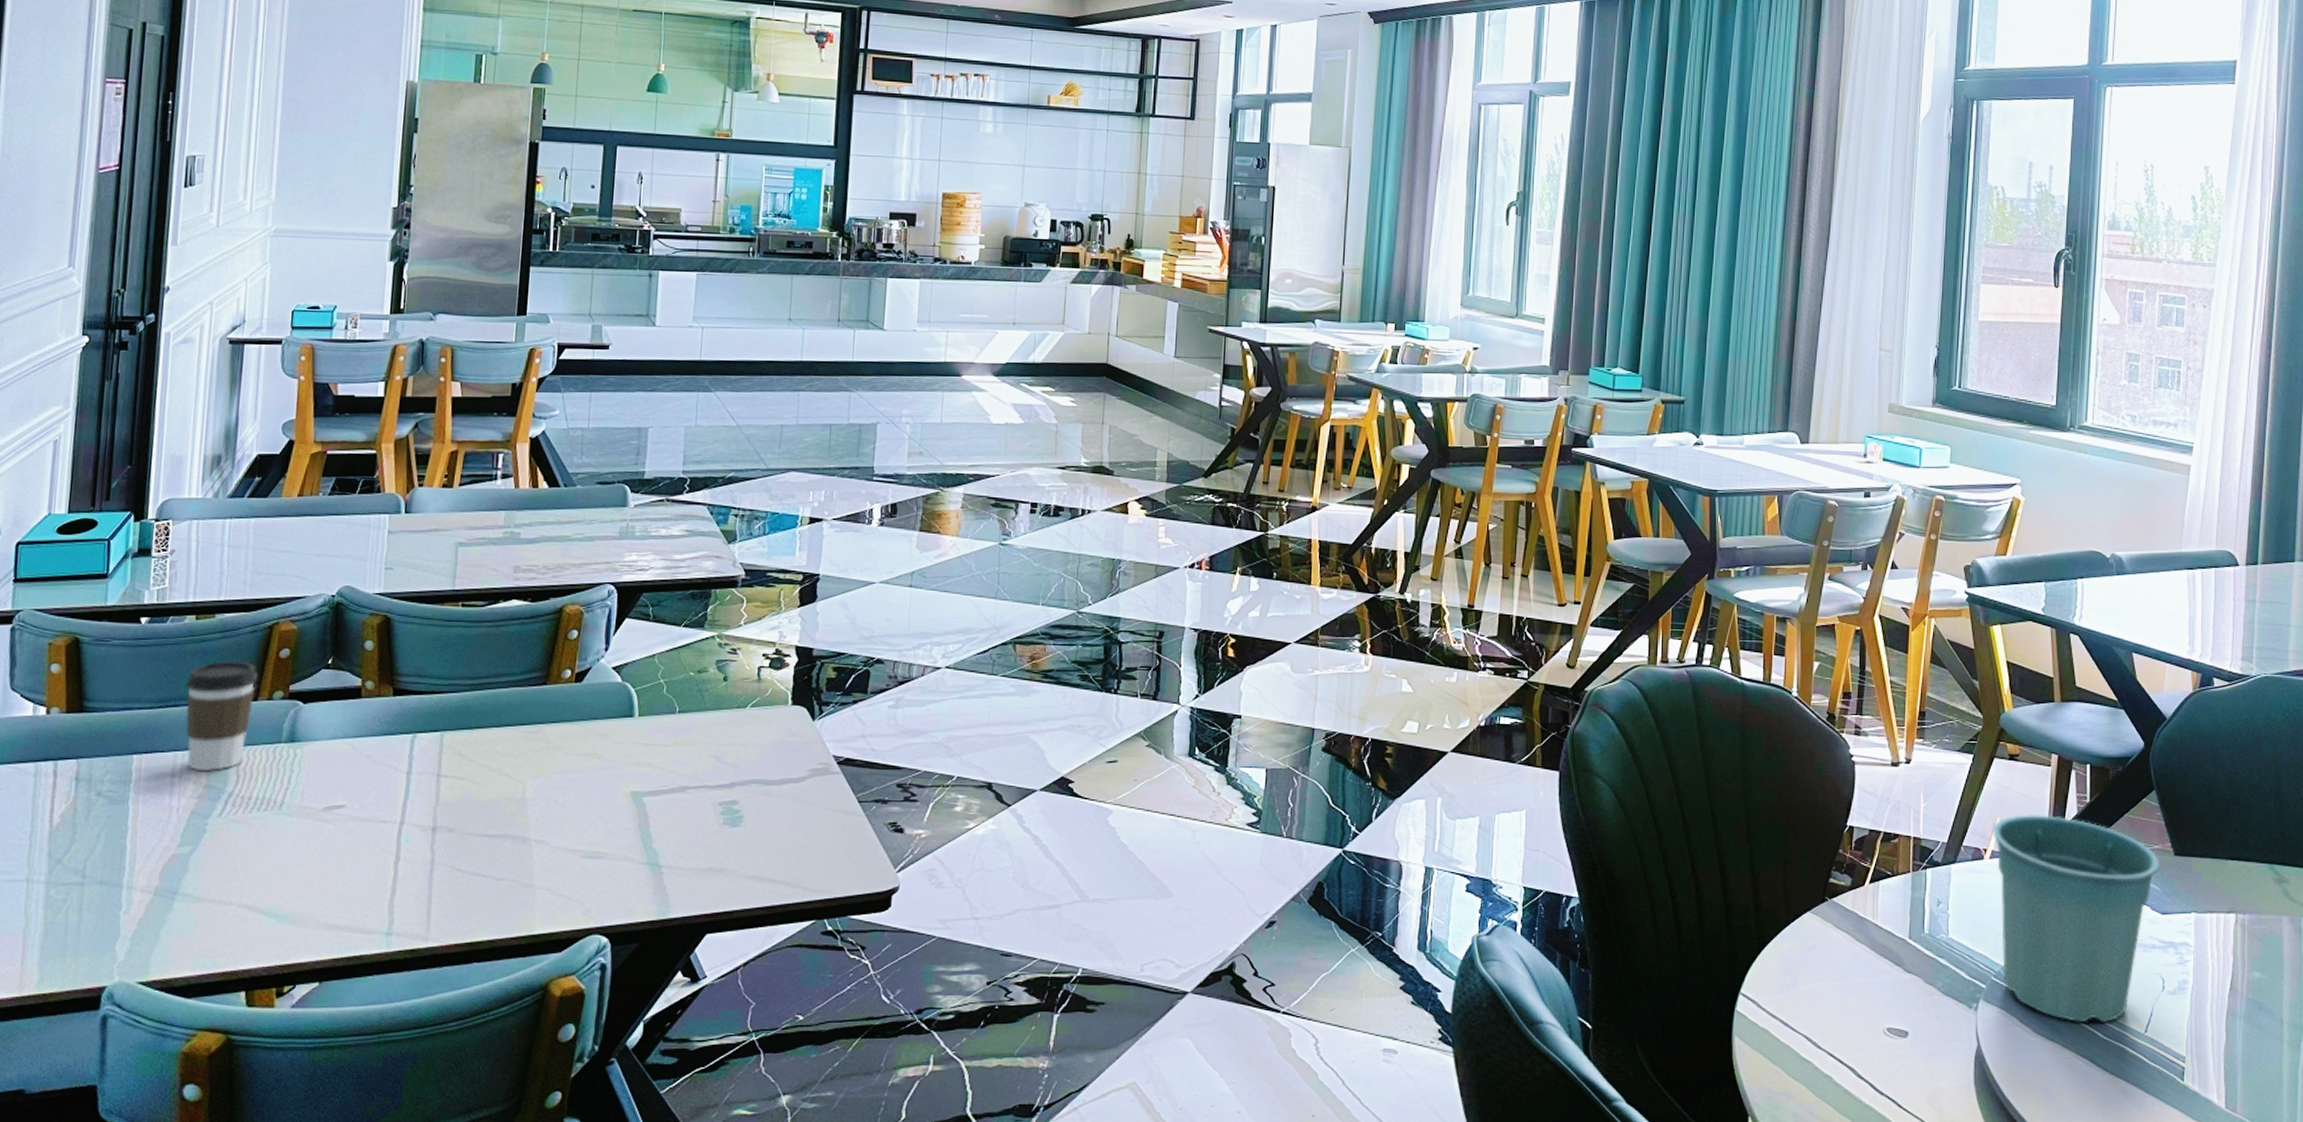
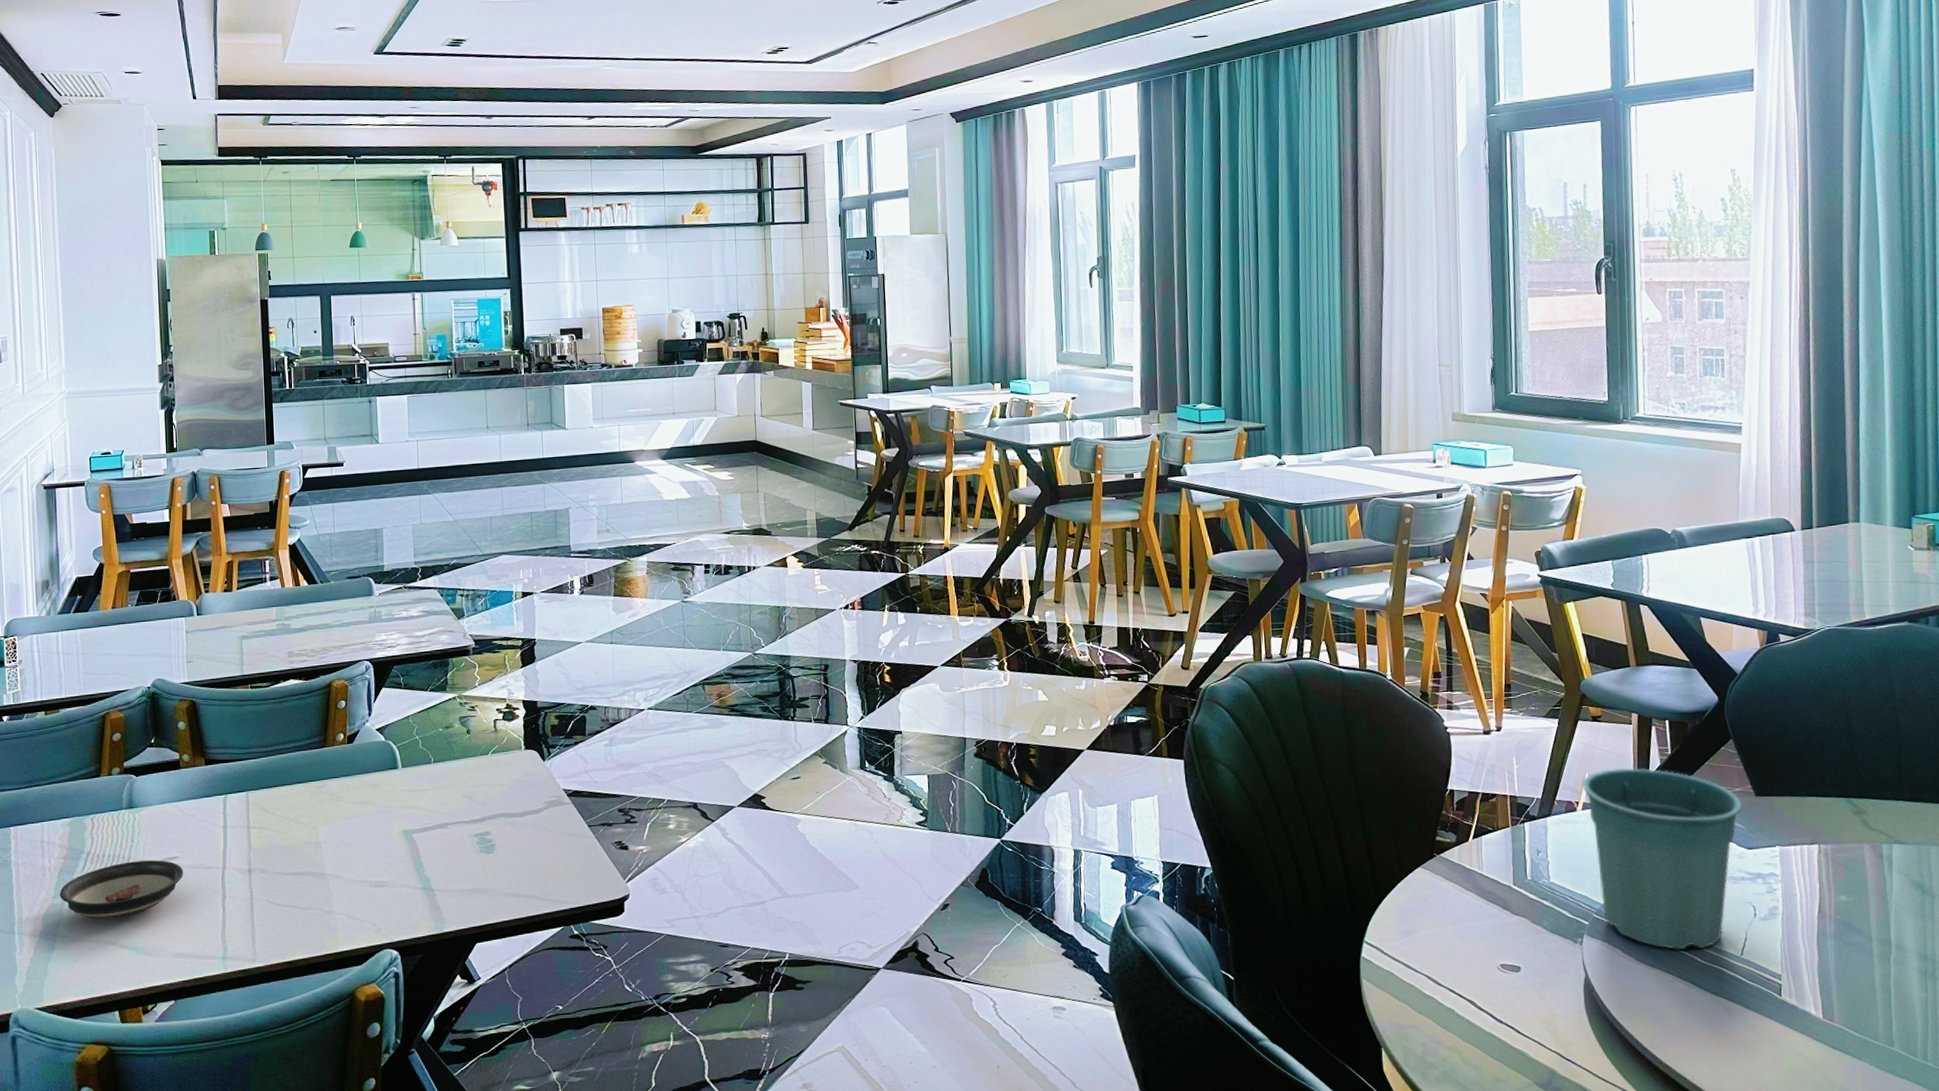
coffee cup: present [185,660,259,771] -> none [43,746,99,836]
saucer: none [186,807,350,877] -> present [59,860,184,920]

